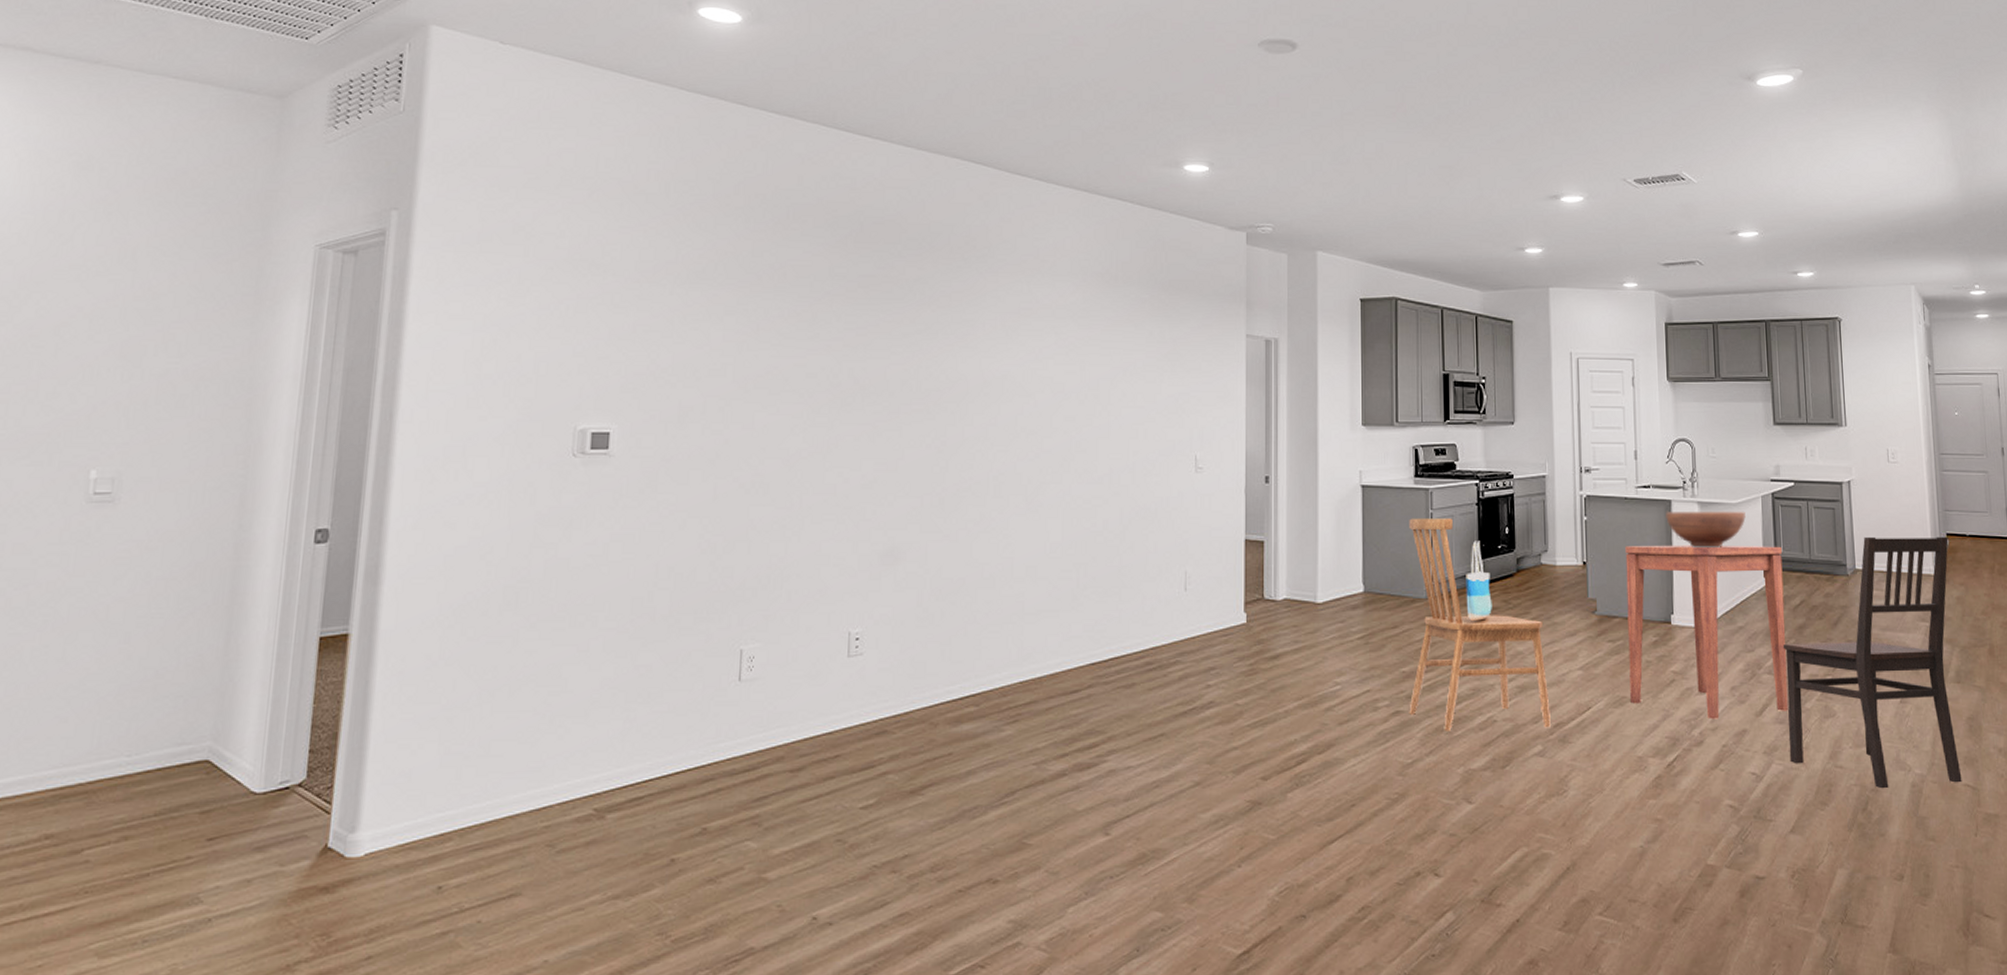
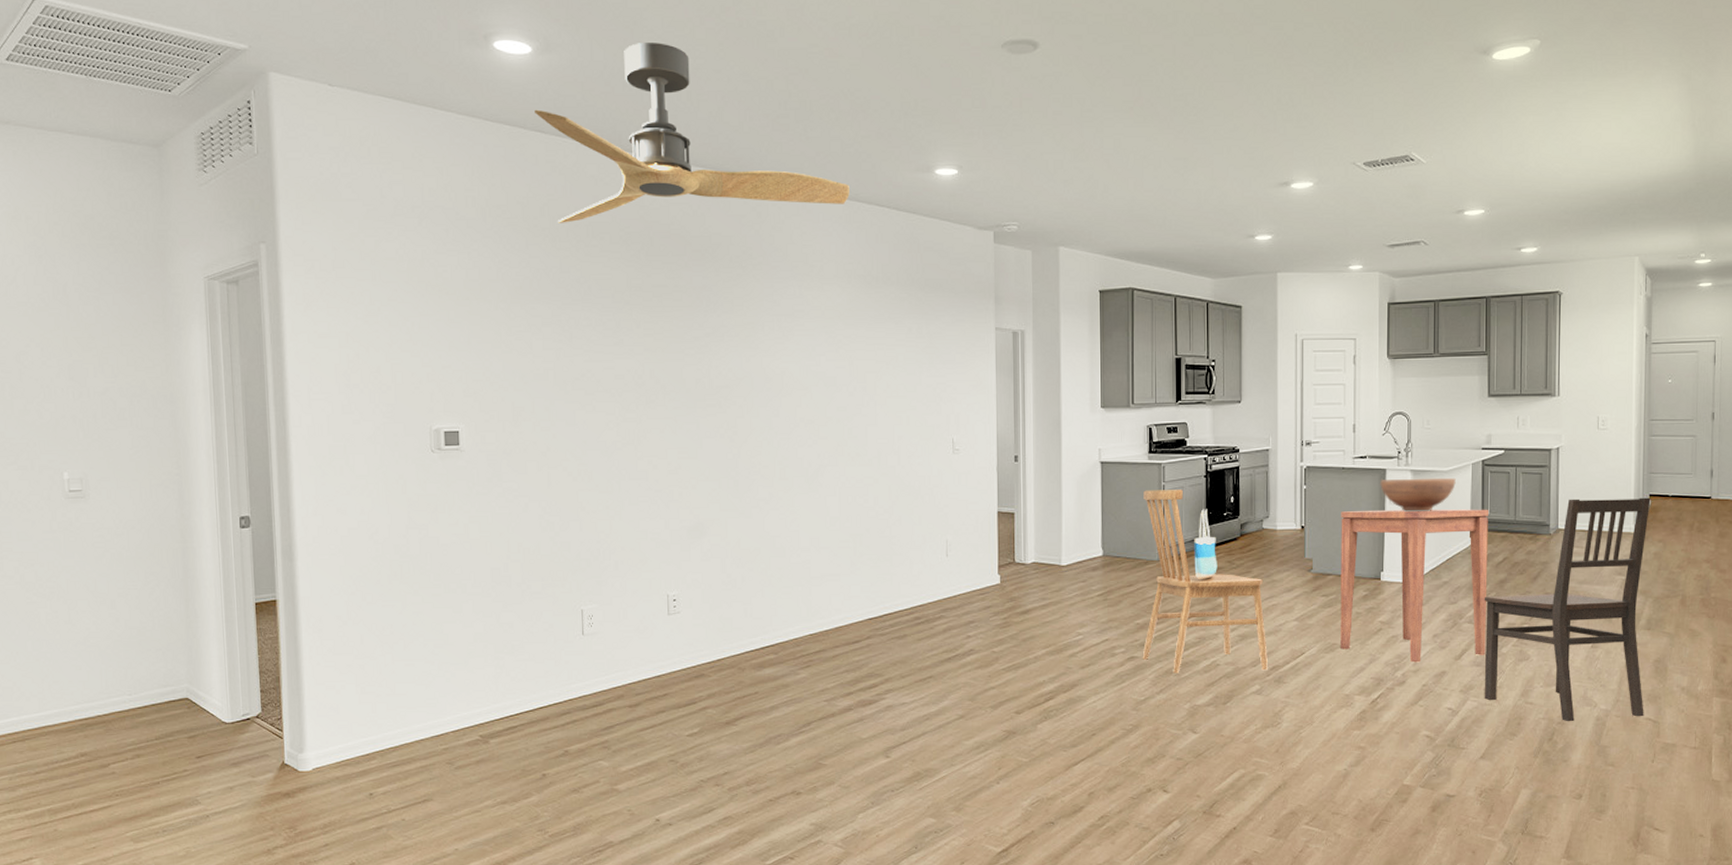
ceiling fan: none [739,19,1089,203] -> present [535,43,850,223]

